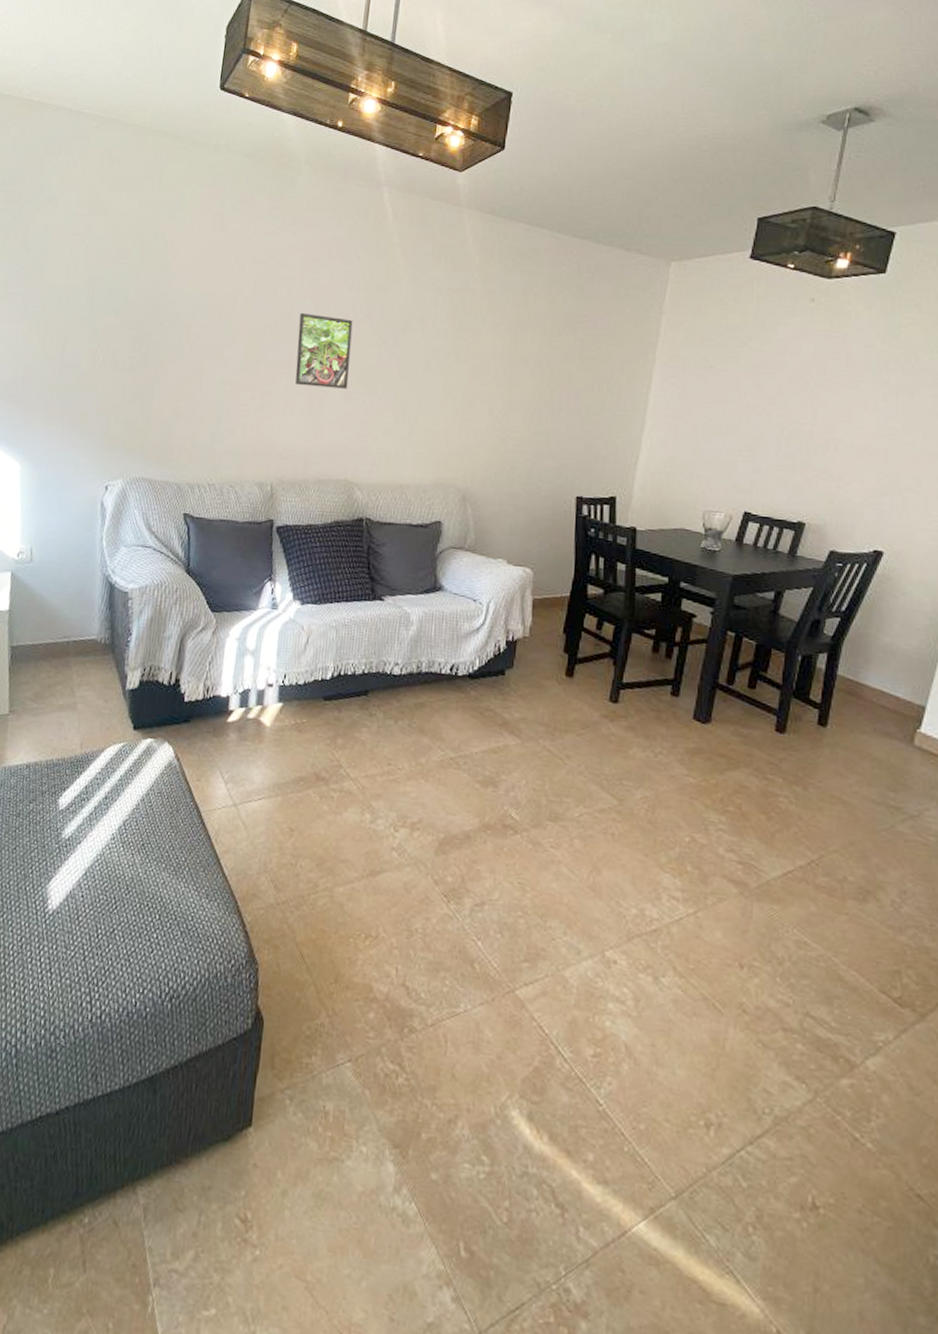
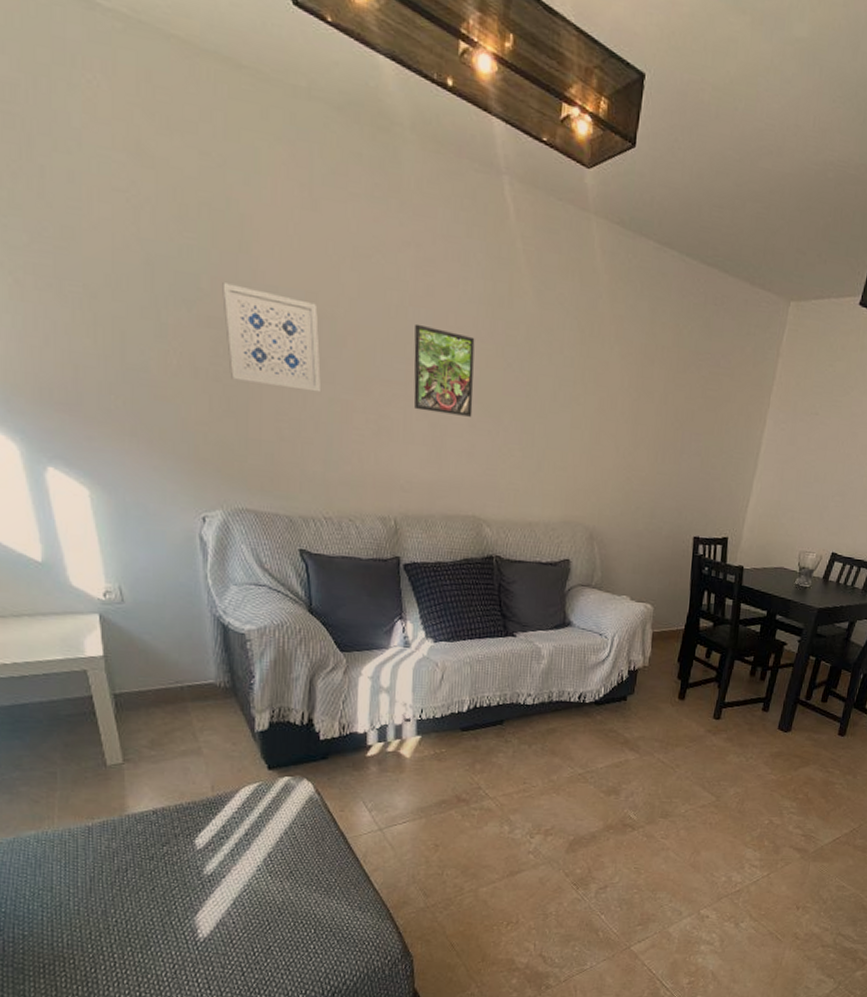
wall art: none [142,294,219,375] -> present [222,282,322,393]

